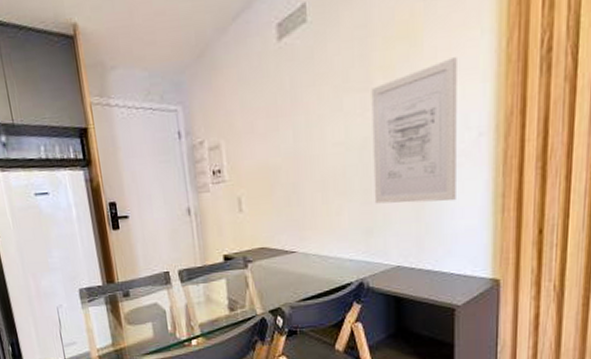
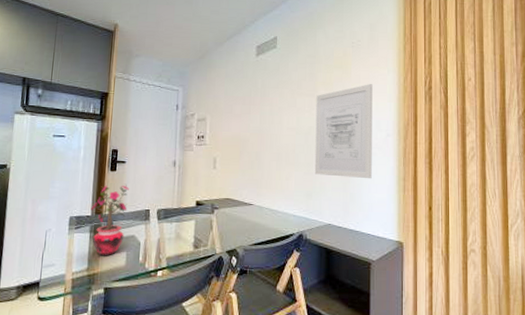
potted plant: none [100,245,146,329] -> present [89,185,129,256]

